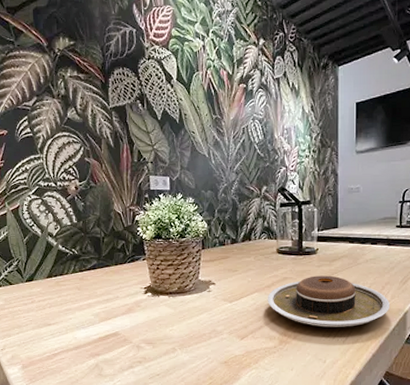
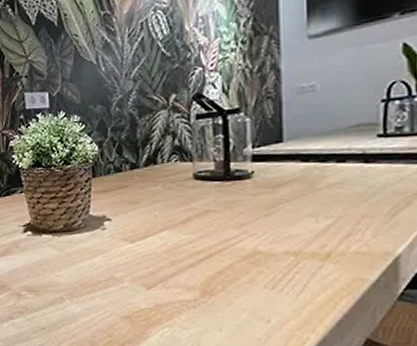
plate: present [267,275,389,327] -> none [182,206,370,276]

